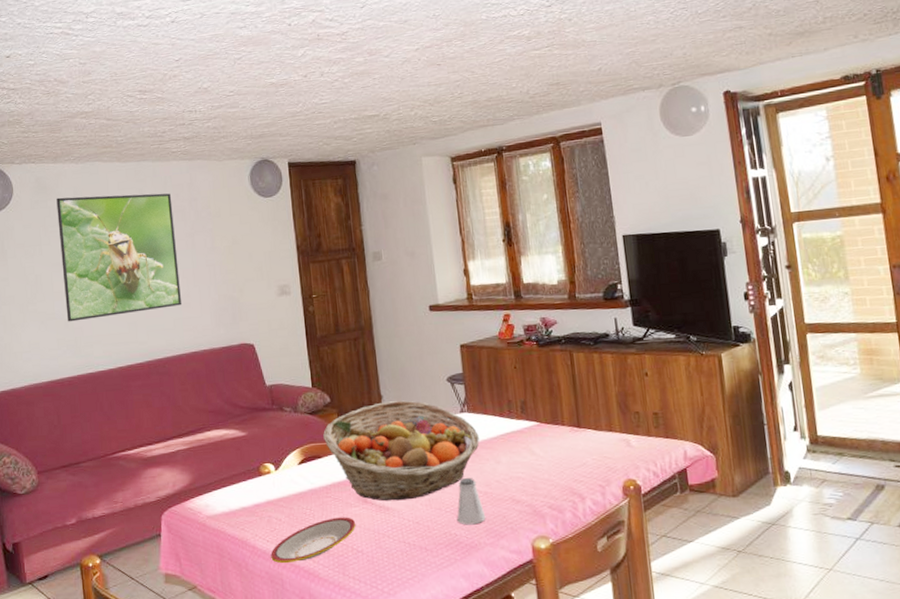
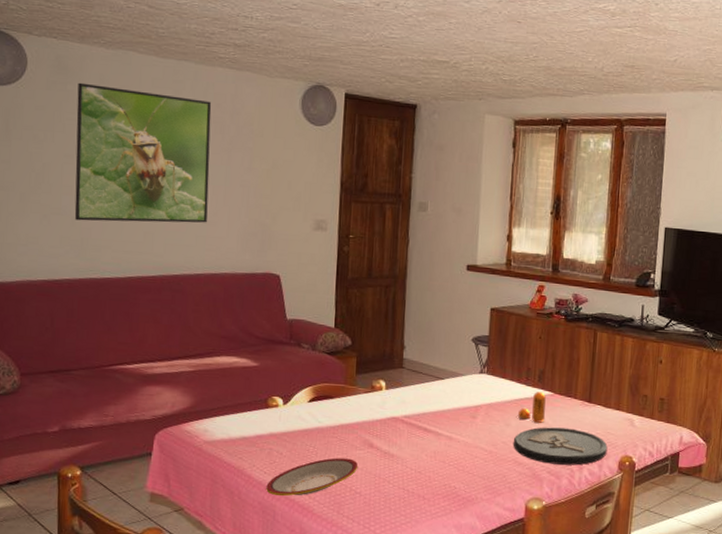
fruit basket: present [323,400,479,502] -> none [338,352,494,450]
saltshaker: present [456,477,486,525] -> none [458,435,487,481]
pepper shaker: none [506,422,536,456] -> present [517,391,546,423]
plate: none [506,457,608,498] -> present [513,427,608,465]

